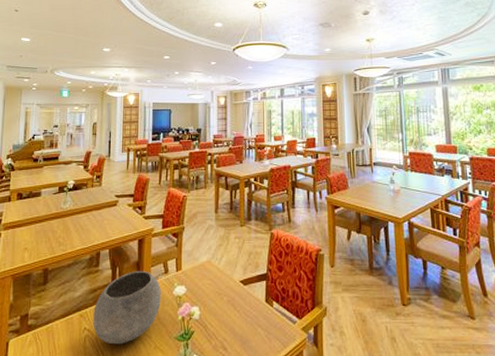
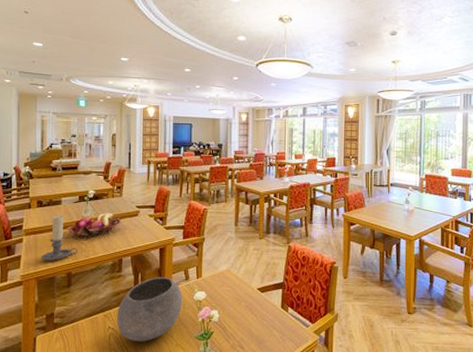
candle holder: none [18,208,56,257] -> present [41,215,78,261]
fruit basket: none [45,203,100,231] -> present [67,213,122,238]

